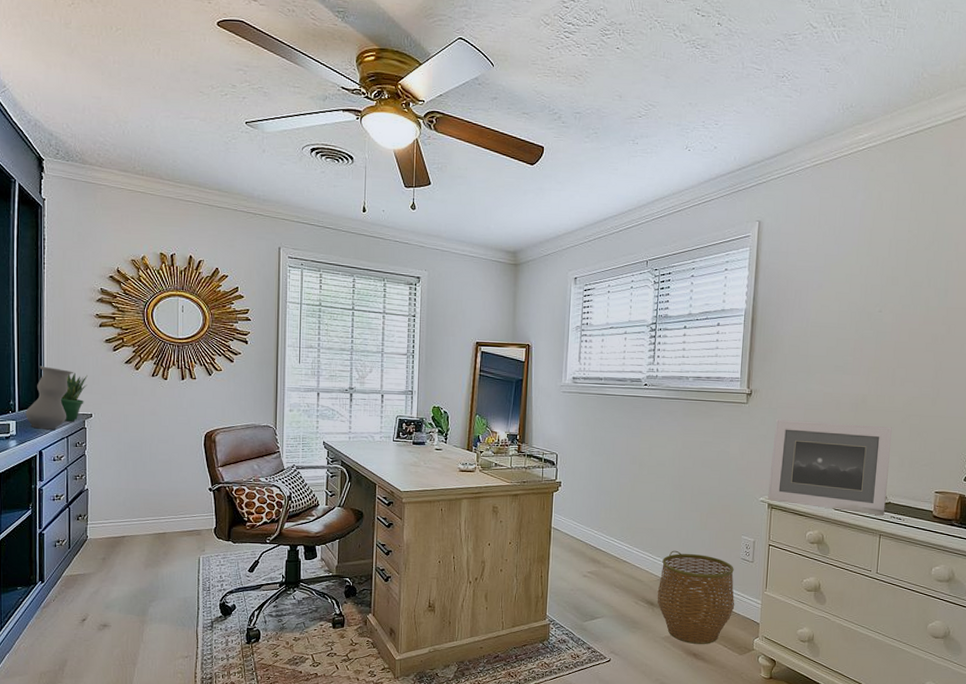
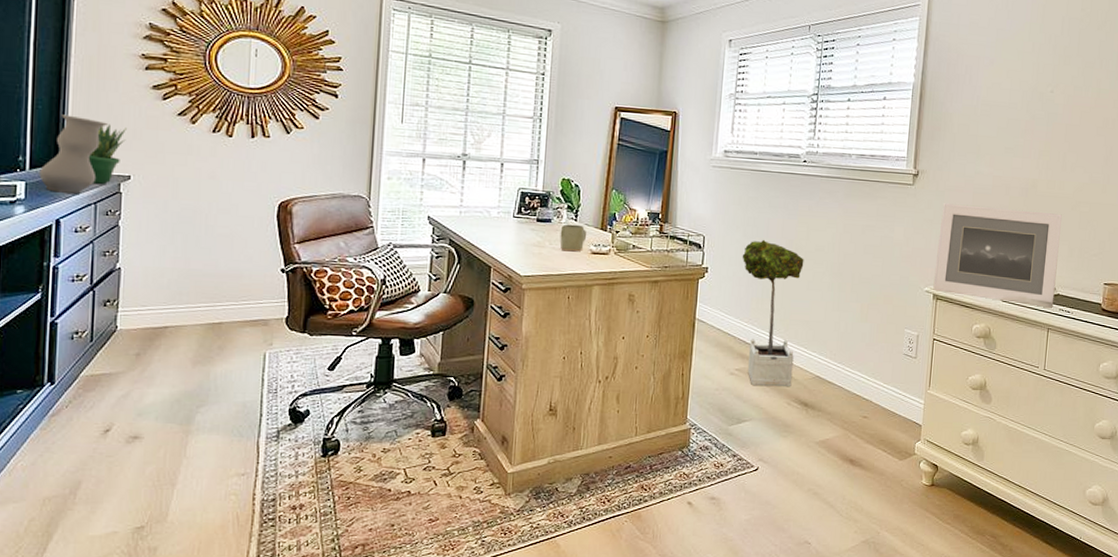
mug: none [432,446,455,470] -> present [559,224,586,252]
potted tree: none [591,456,647,587] -> present [742,239,804,386]
basket: present [657,550,735,644] -> none [811,345,896,449]

